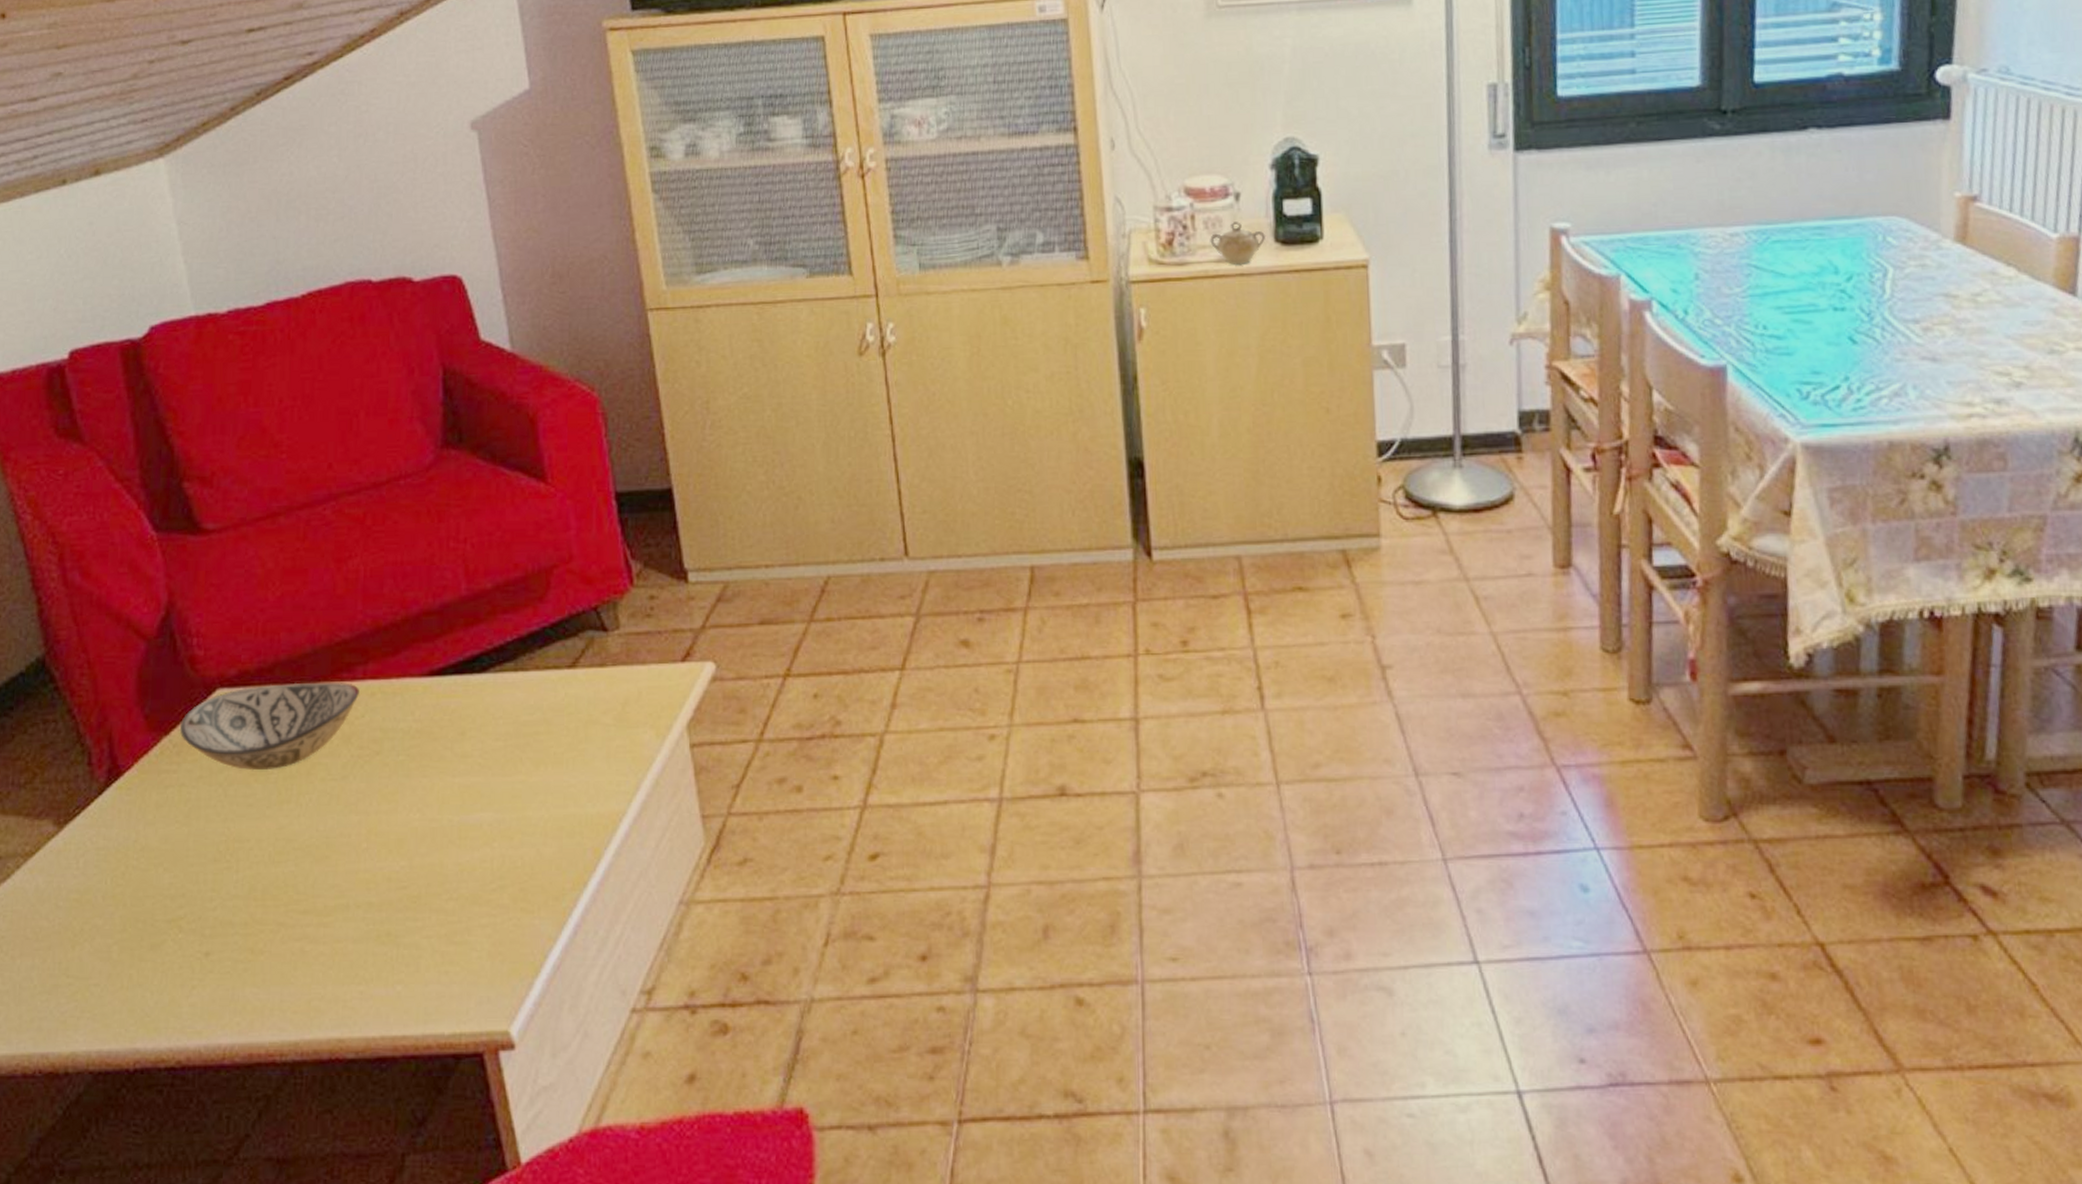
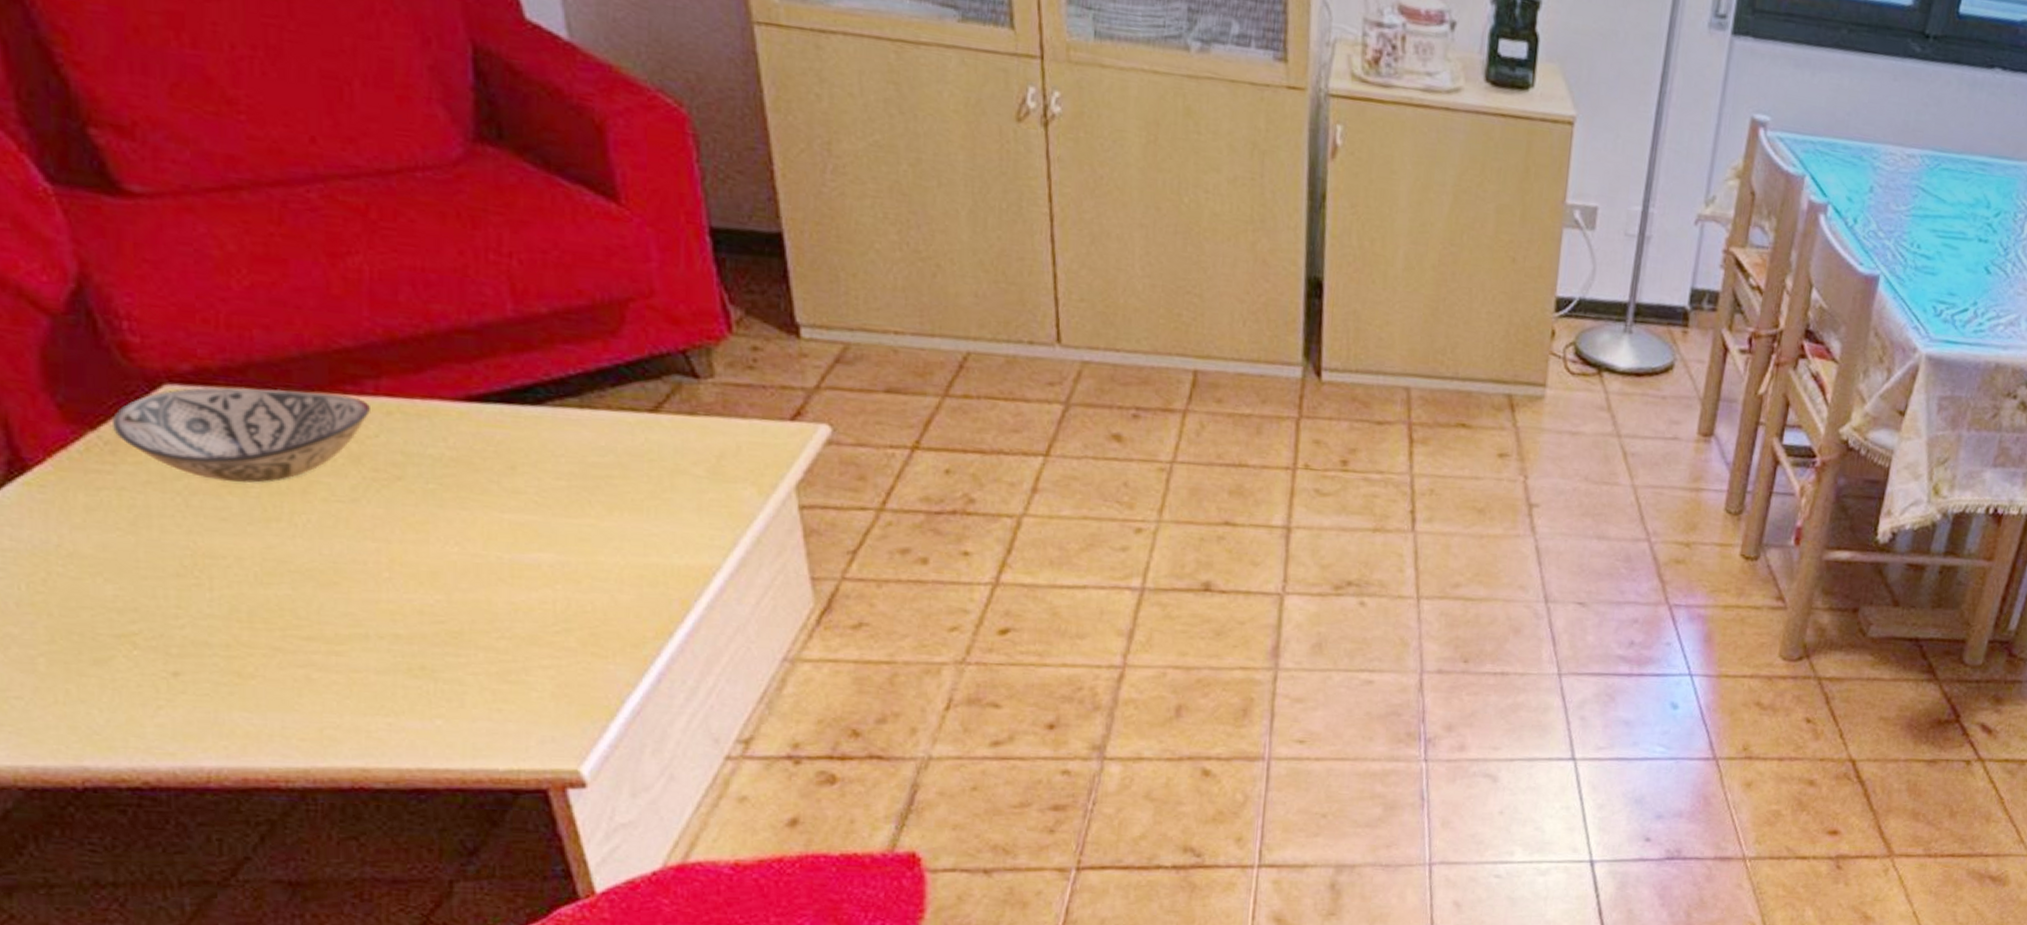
sugar bowl: present [1210,220,1265,266] -> none [1418,50,1476,99]

